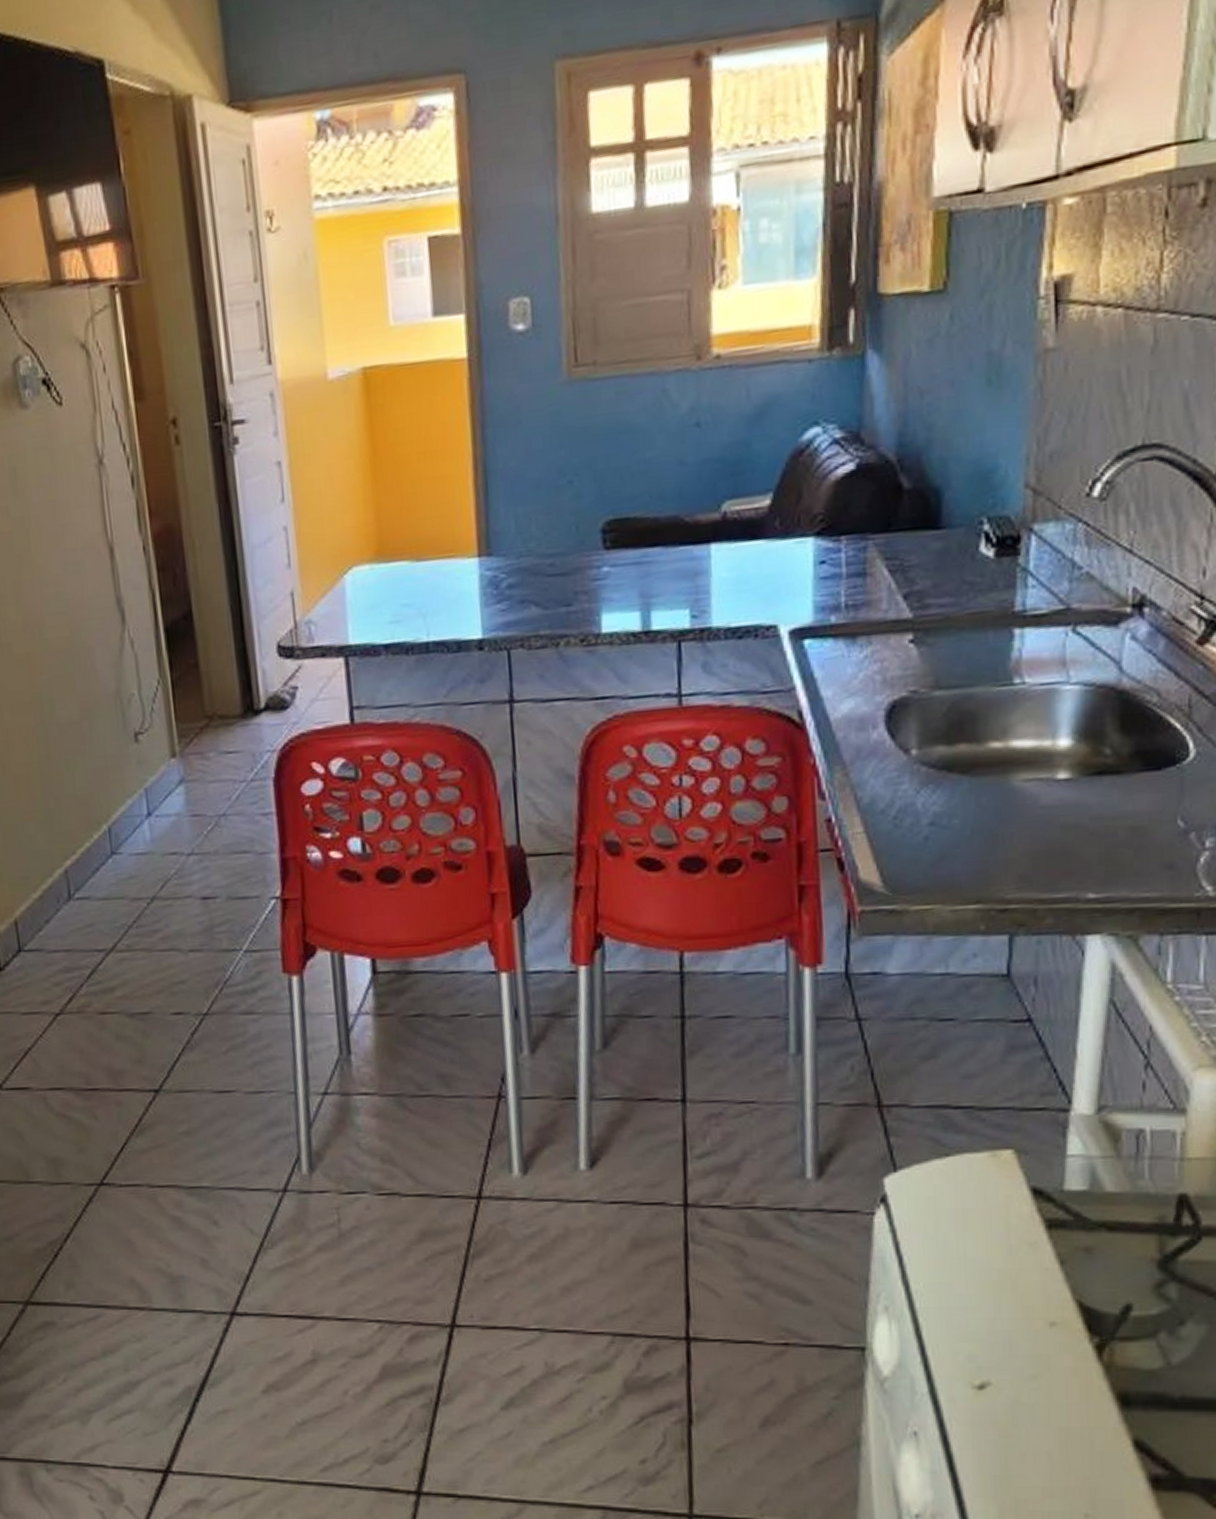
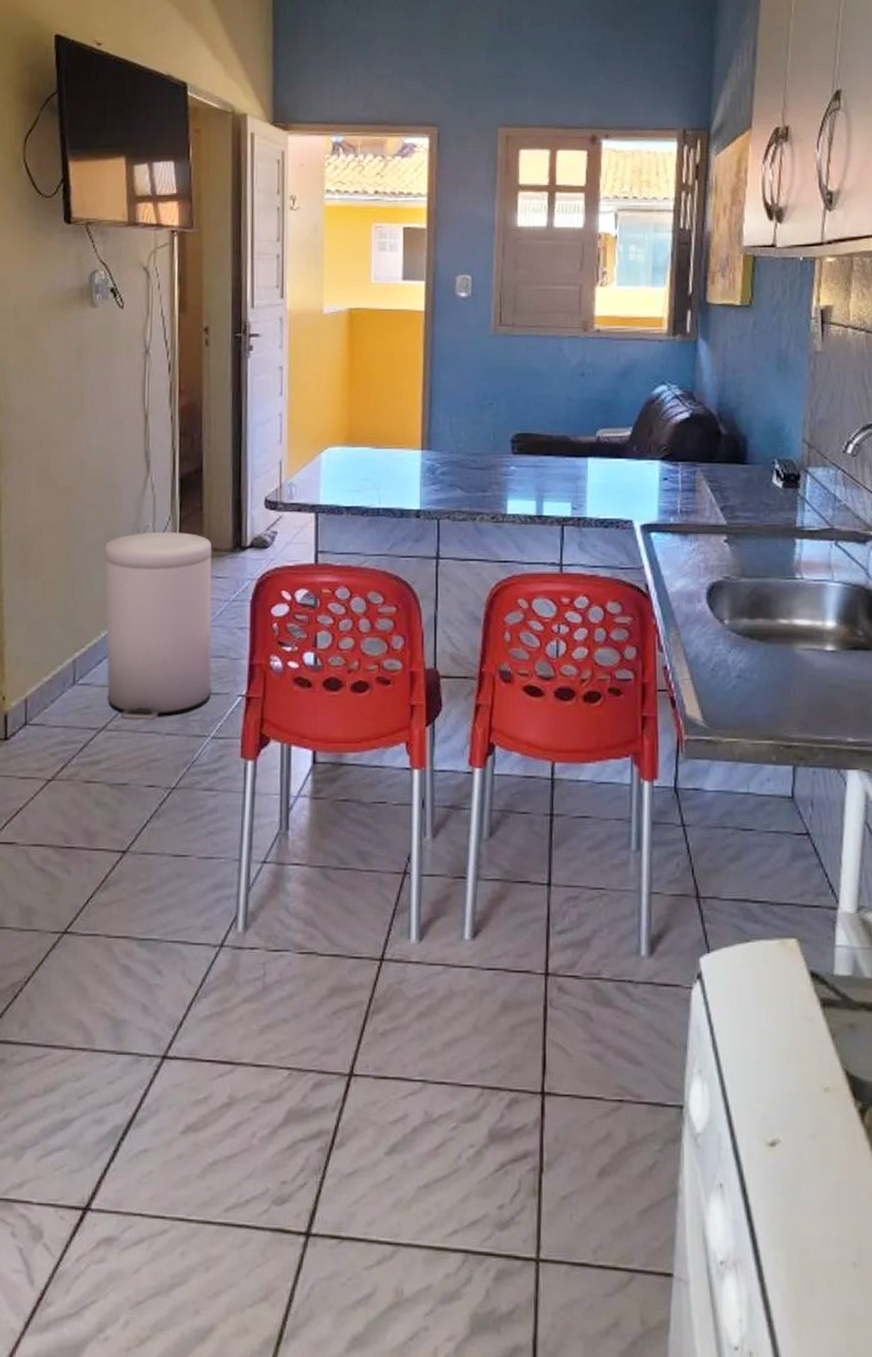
pedal bin: none [83,698,238,937] -> present [104,531,212,721]

